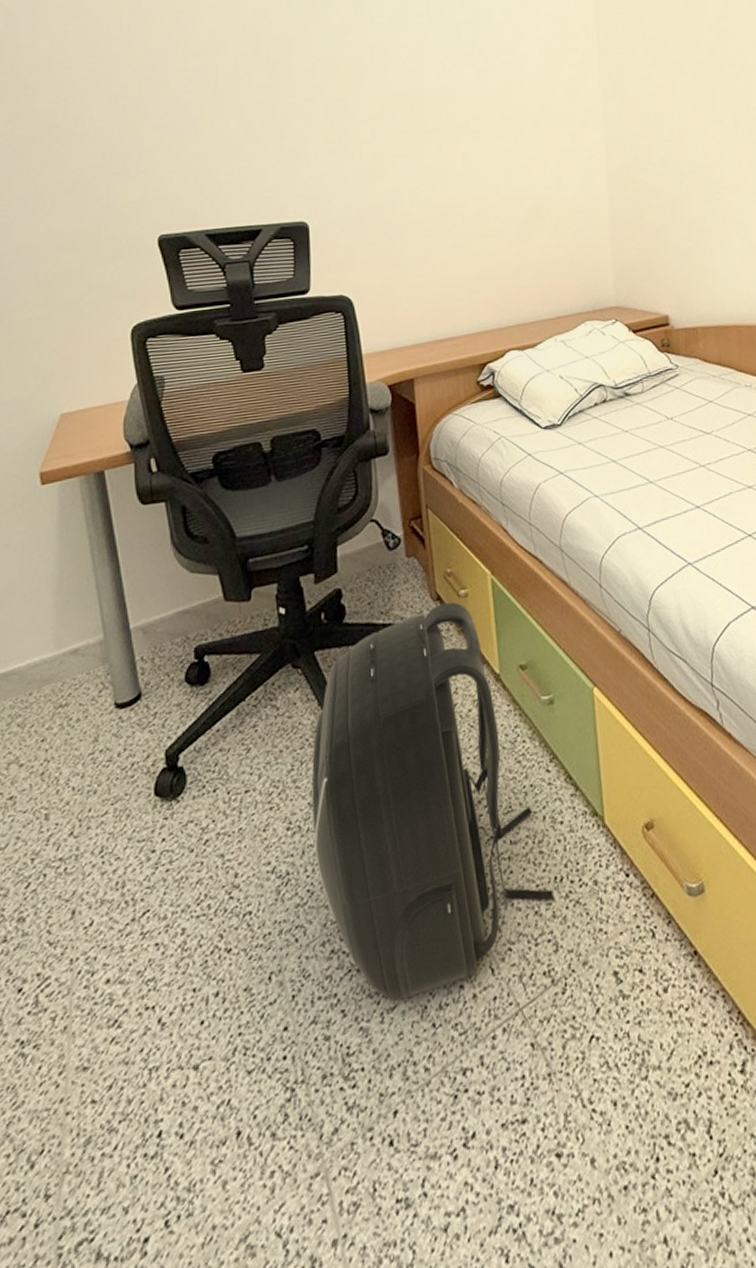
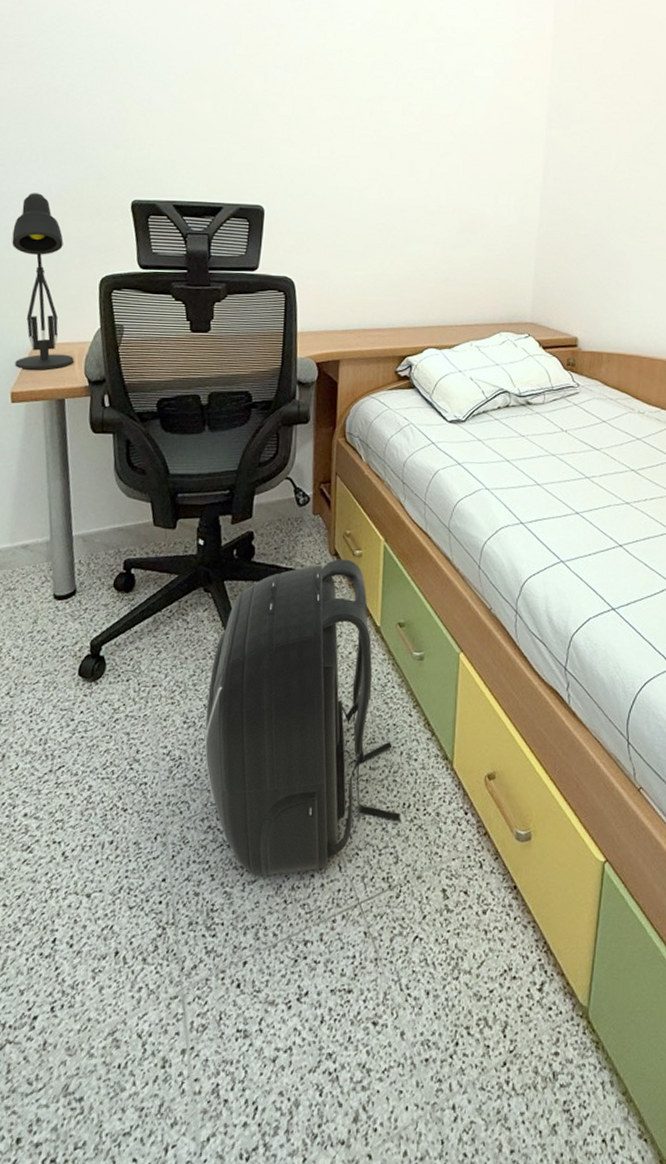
desk lamp: none [23,242,110,445] -> present [12,193,74,370]

